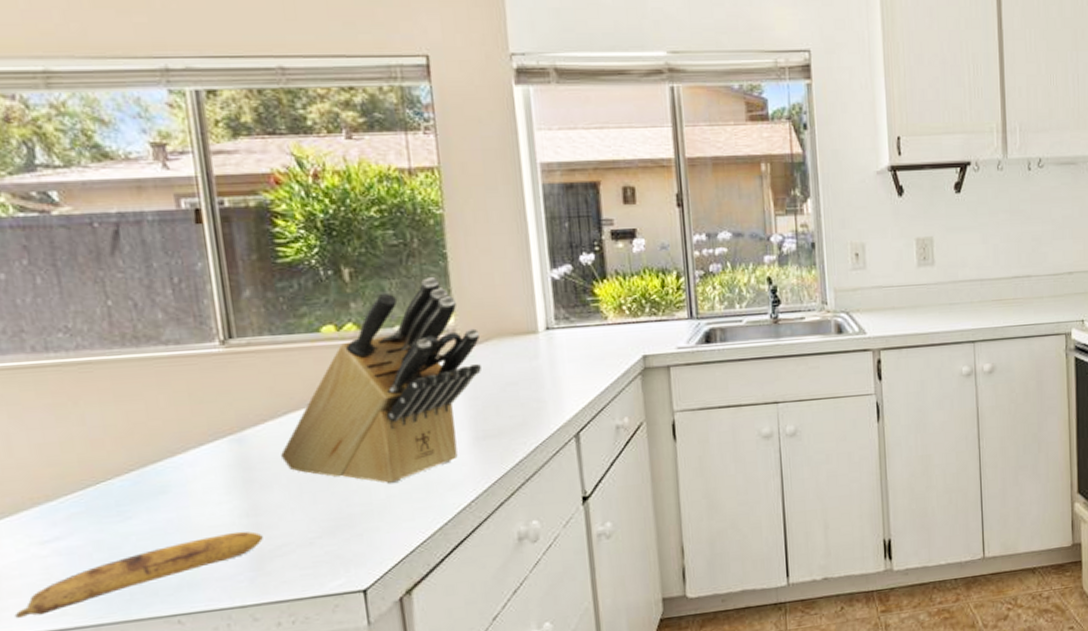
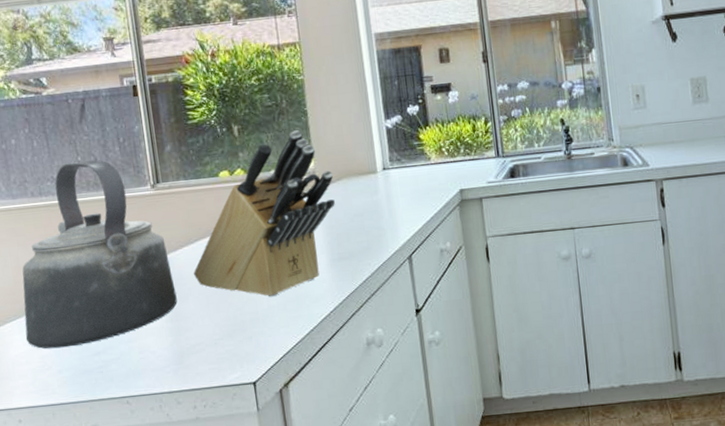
banana: present [14,531,263,619] -> none [23,333,183,395]
kettle: none [15,305,256,557] -> present [22,160,177,349]

